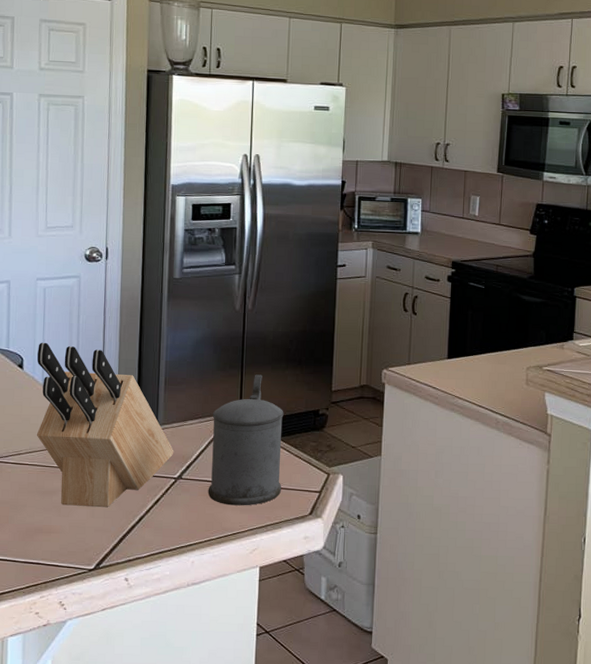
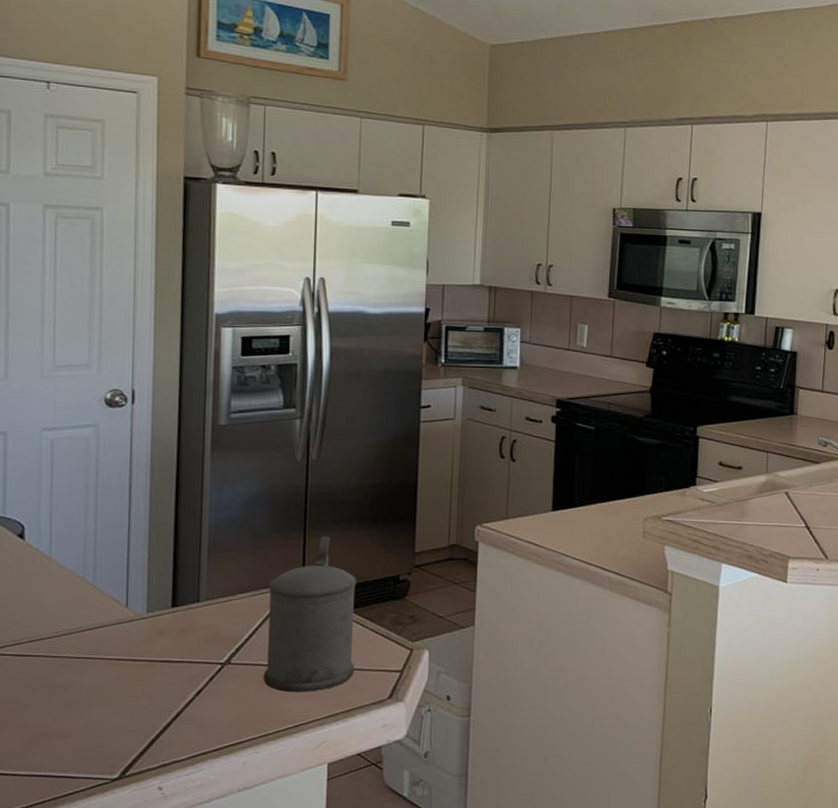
knife block: present [36,342,174,508] -> none [42,506,221,704]

